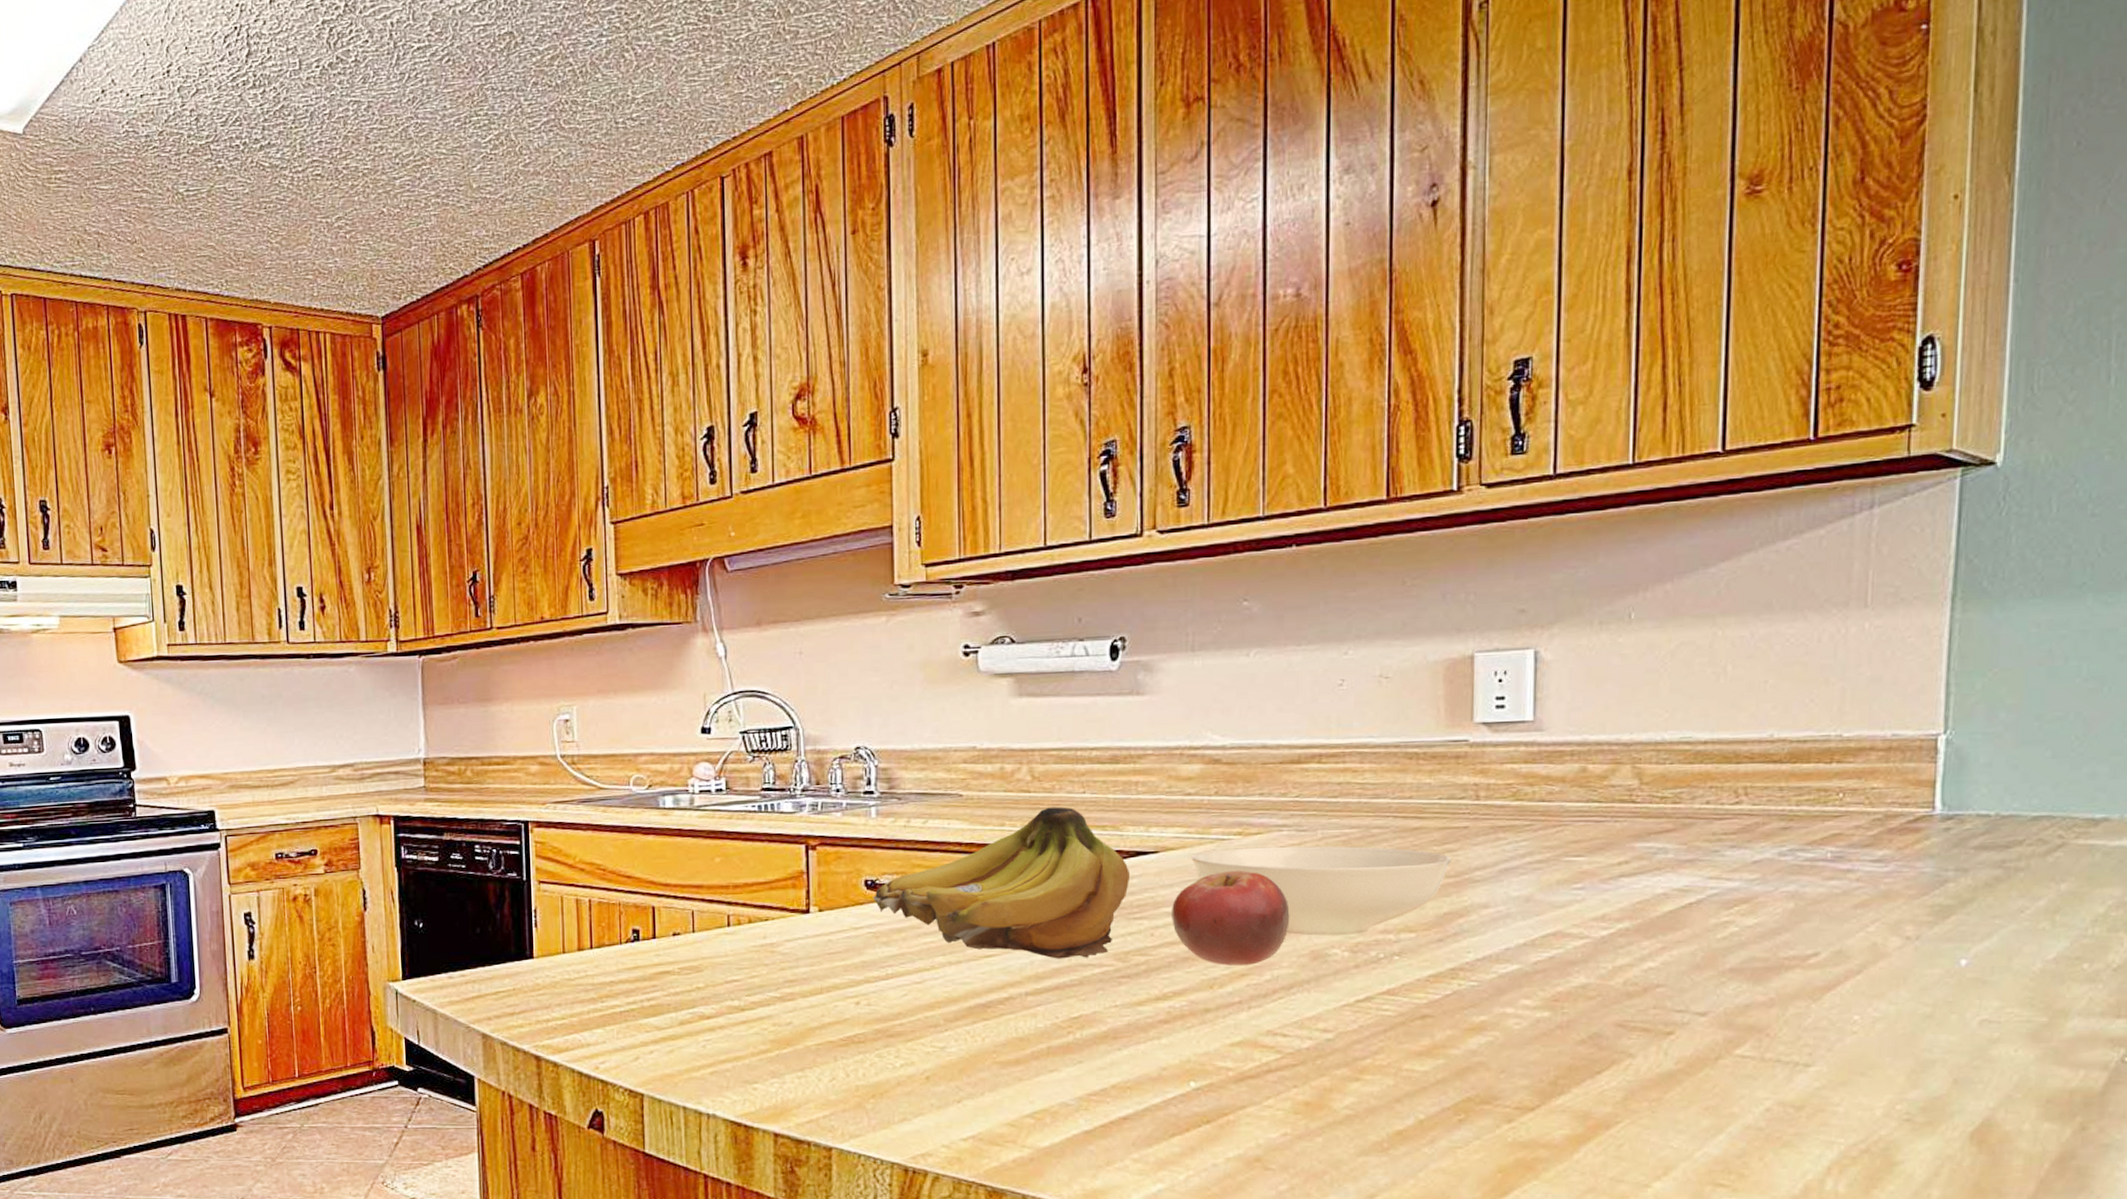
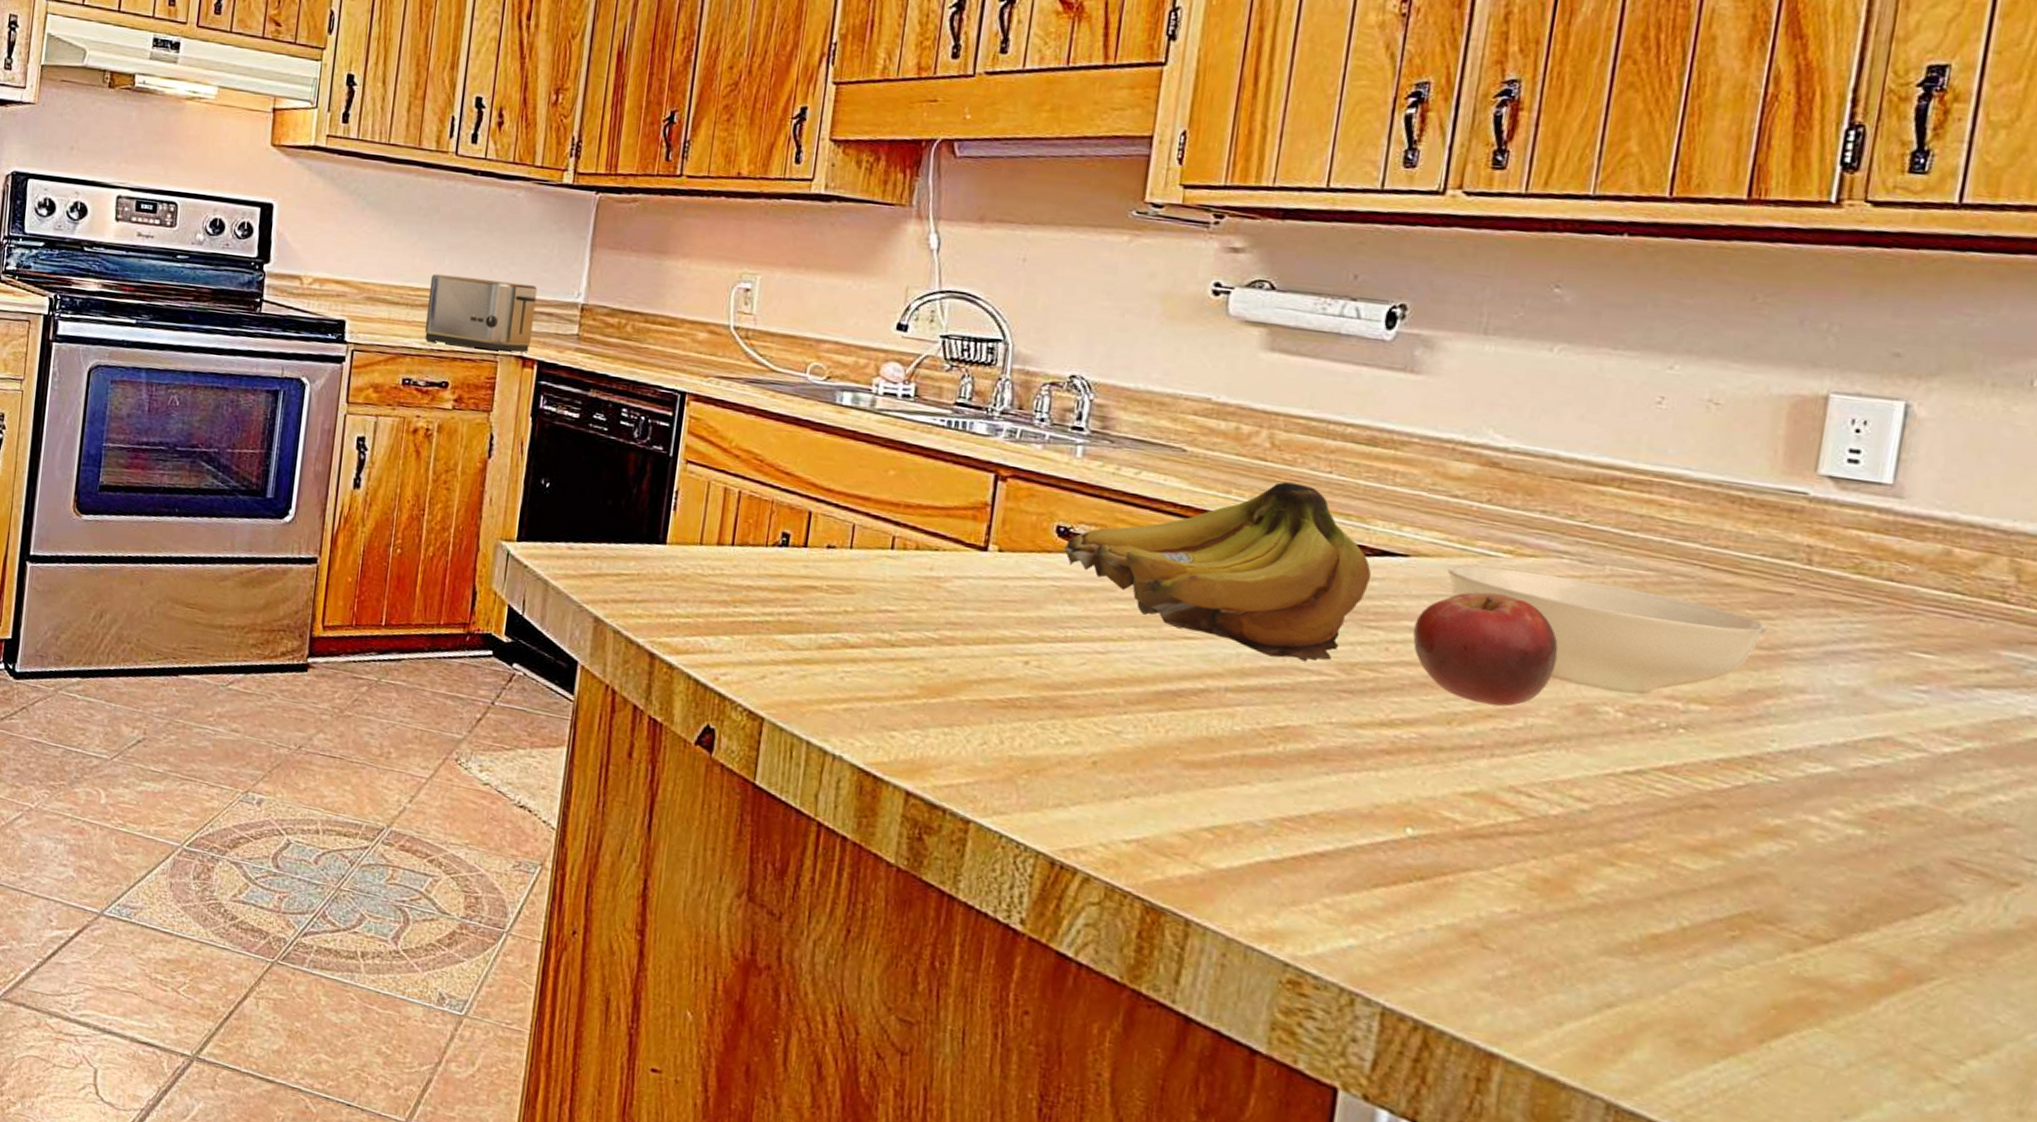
toaster: none [284,749,384,817] -> present [424,274,538,353]

